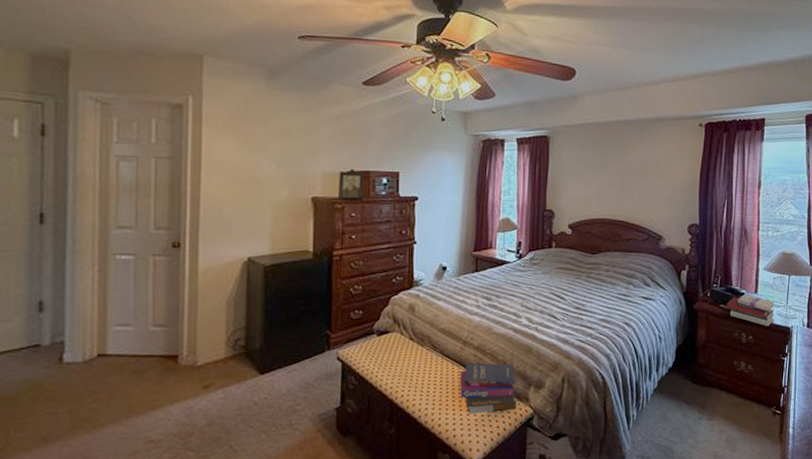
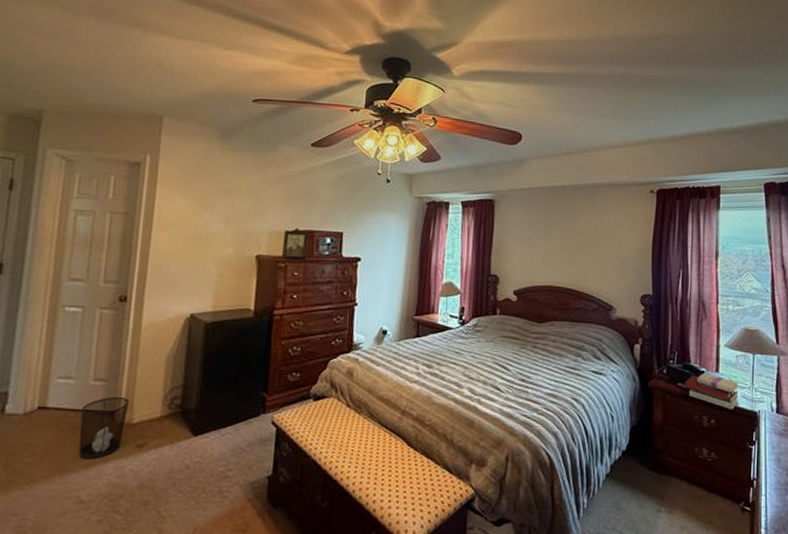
waste bin: none [143,342,193,402] -> present [79,397,130,460]
books: present [459,362,517,414] -> none [396,434,457,492]

